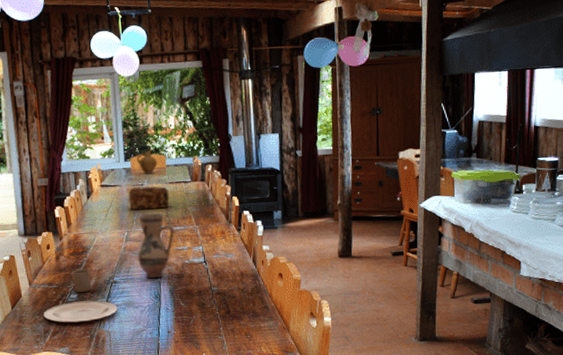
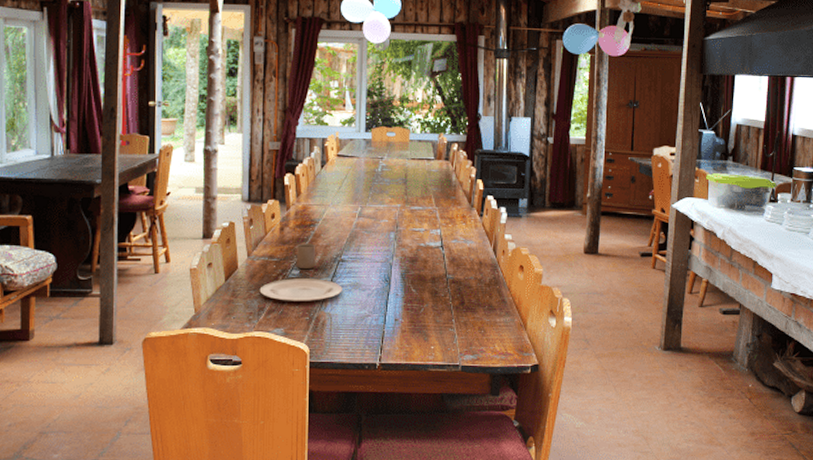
bread loaf: present [128,186,170,211] -> none [366,160,410,186]
jug: present [136,149,158,173] -> none [378,122,400,147]
pitcher: present [137,212,174,278] -> none [368,189,412,259]

